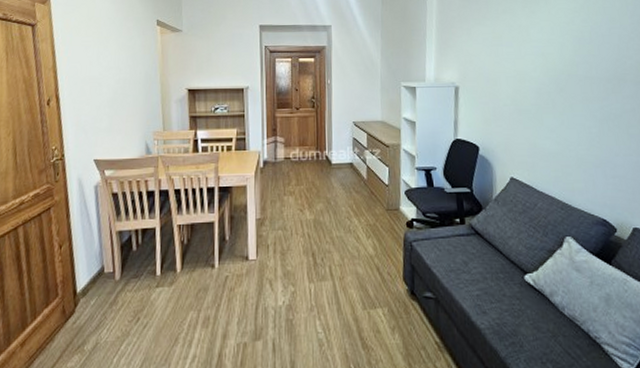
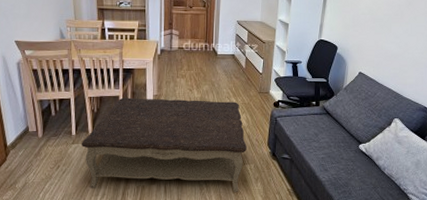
coffee table: none [168,223,377,349] -> present [82,97,247,192]

